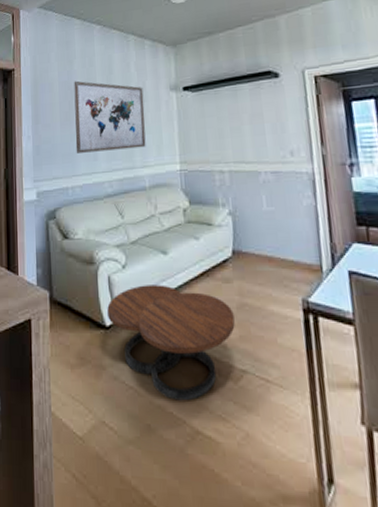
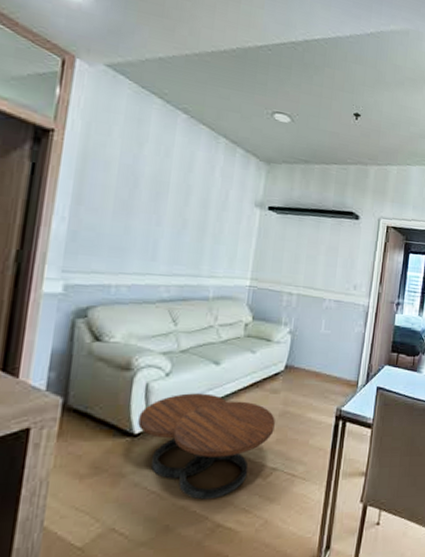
wall art: present [74,80,146,153] -> none [129,167,226,258]

